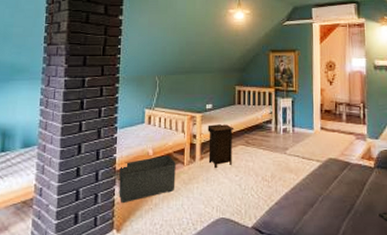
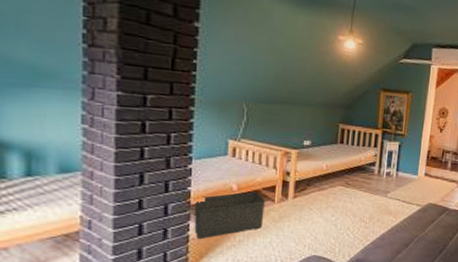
nightstand: present [207,124,235,169] -> none [302,162,334,208]

